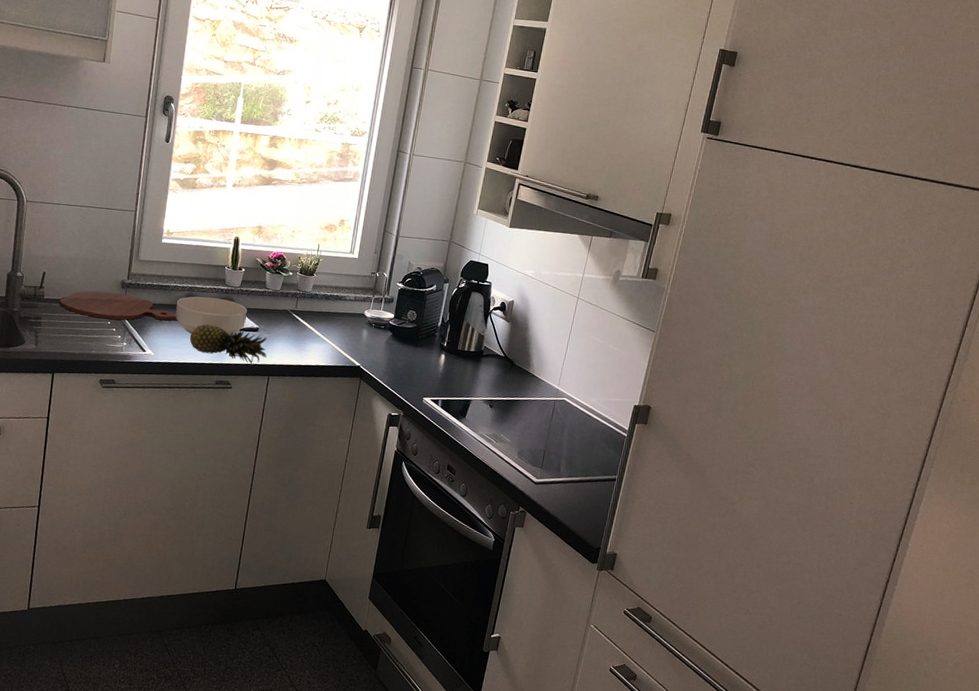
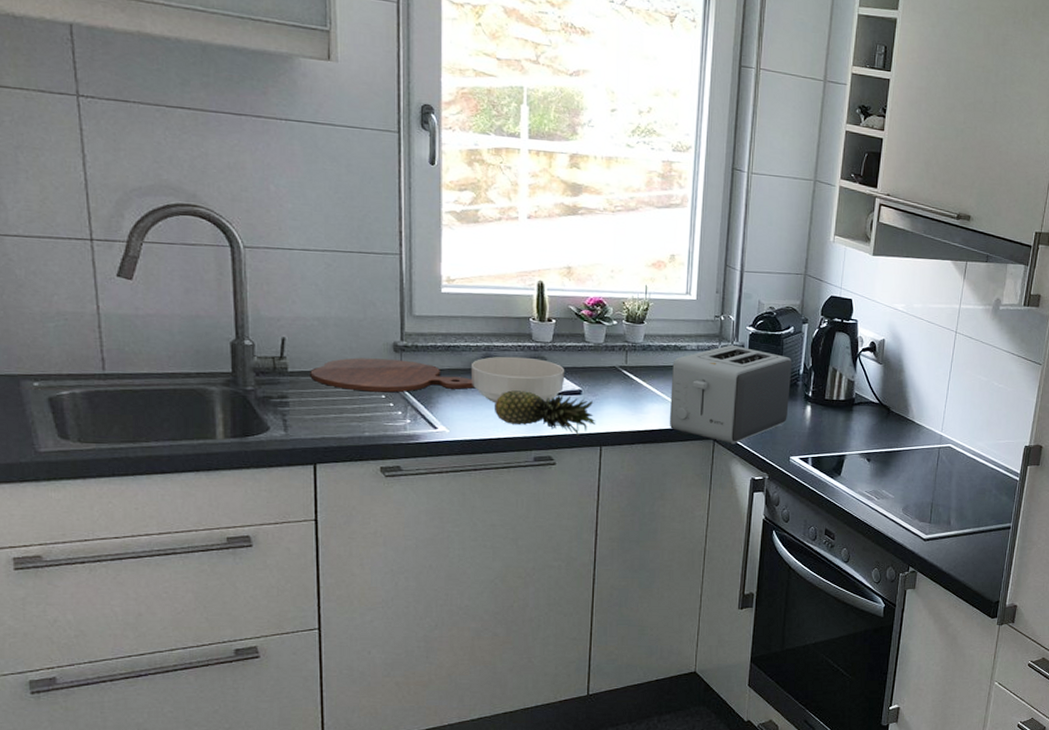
toaster: none [325,297,433,383] -> present [669,344,792,445]

